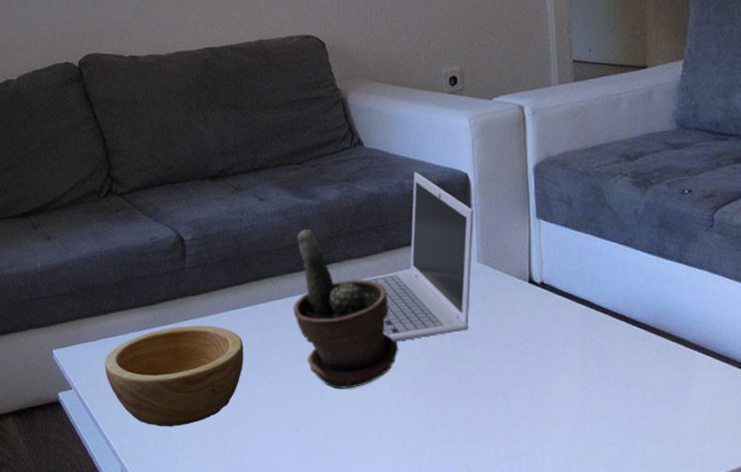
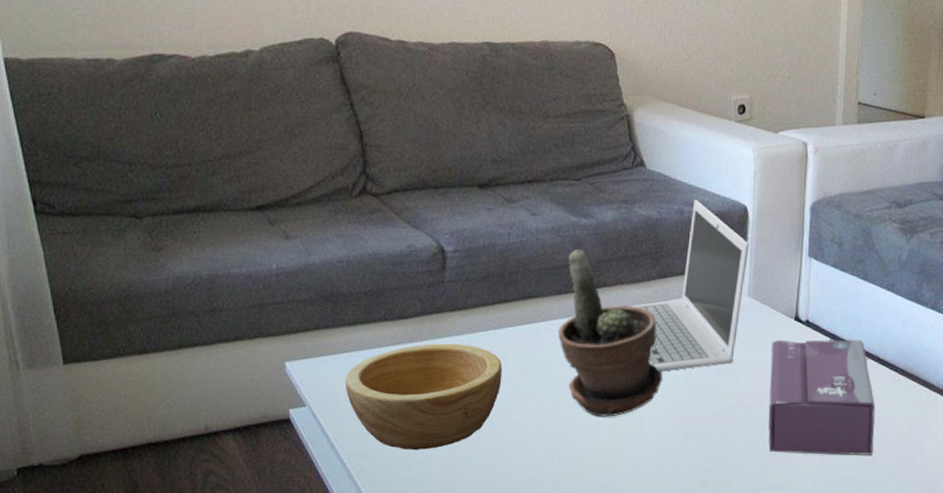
tissue box: none [507,298,629,419] -> present [768,339,876,455]

